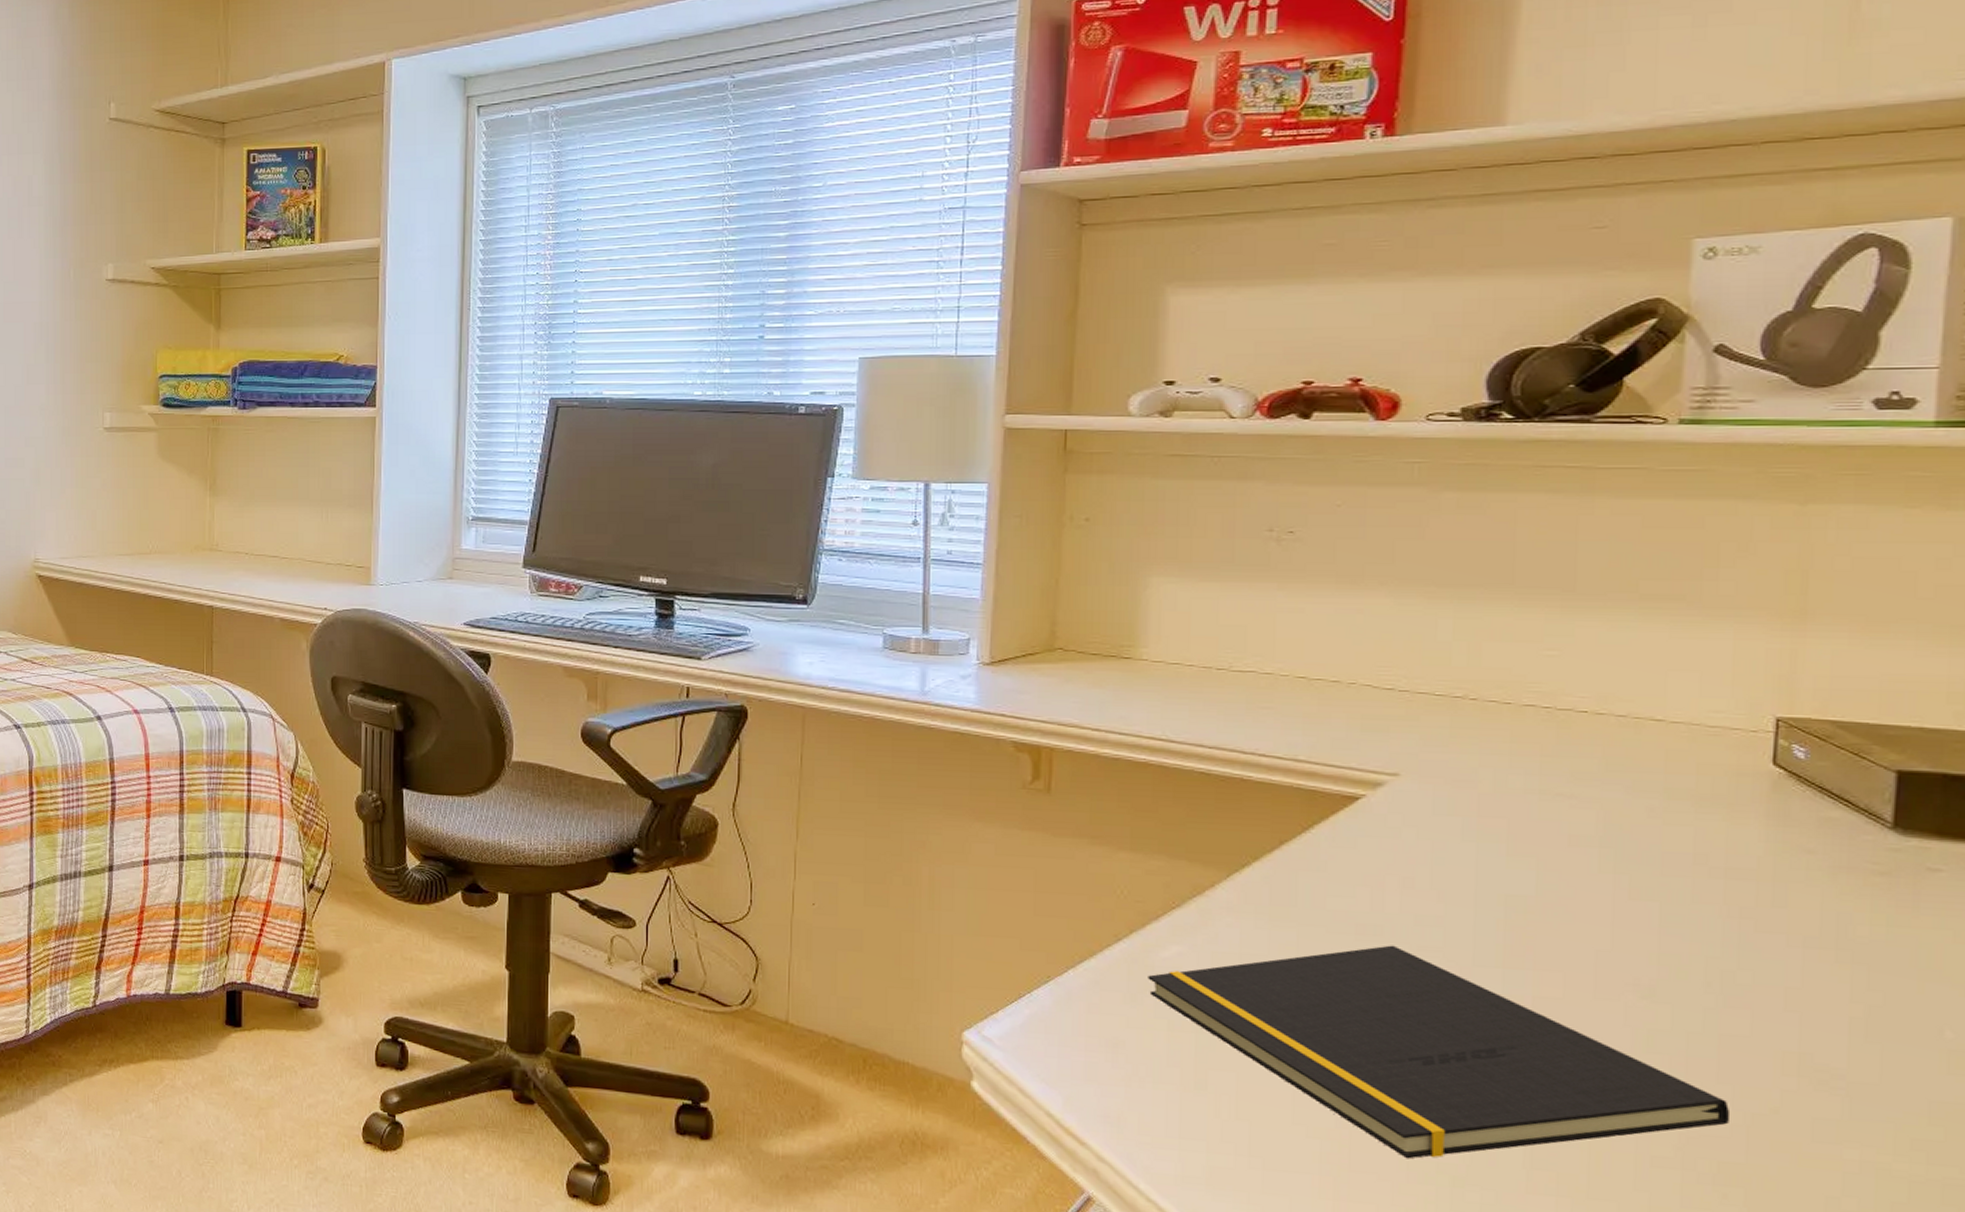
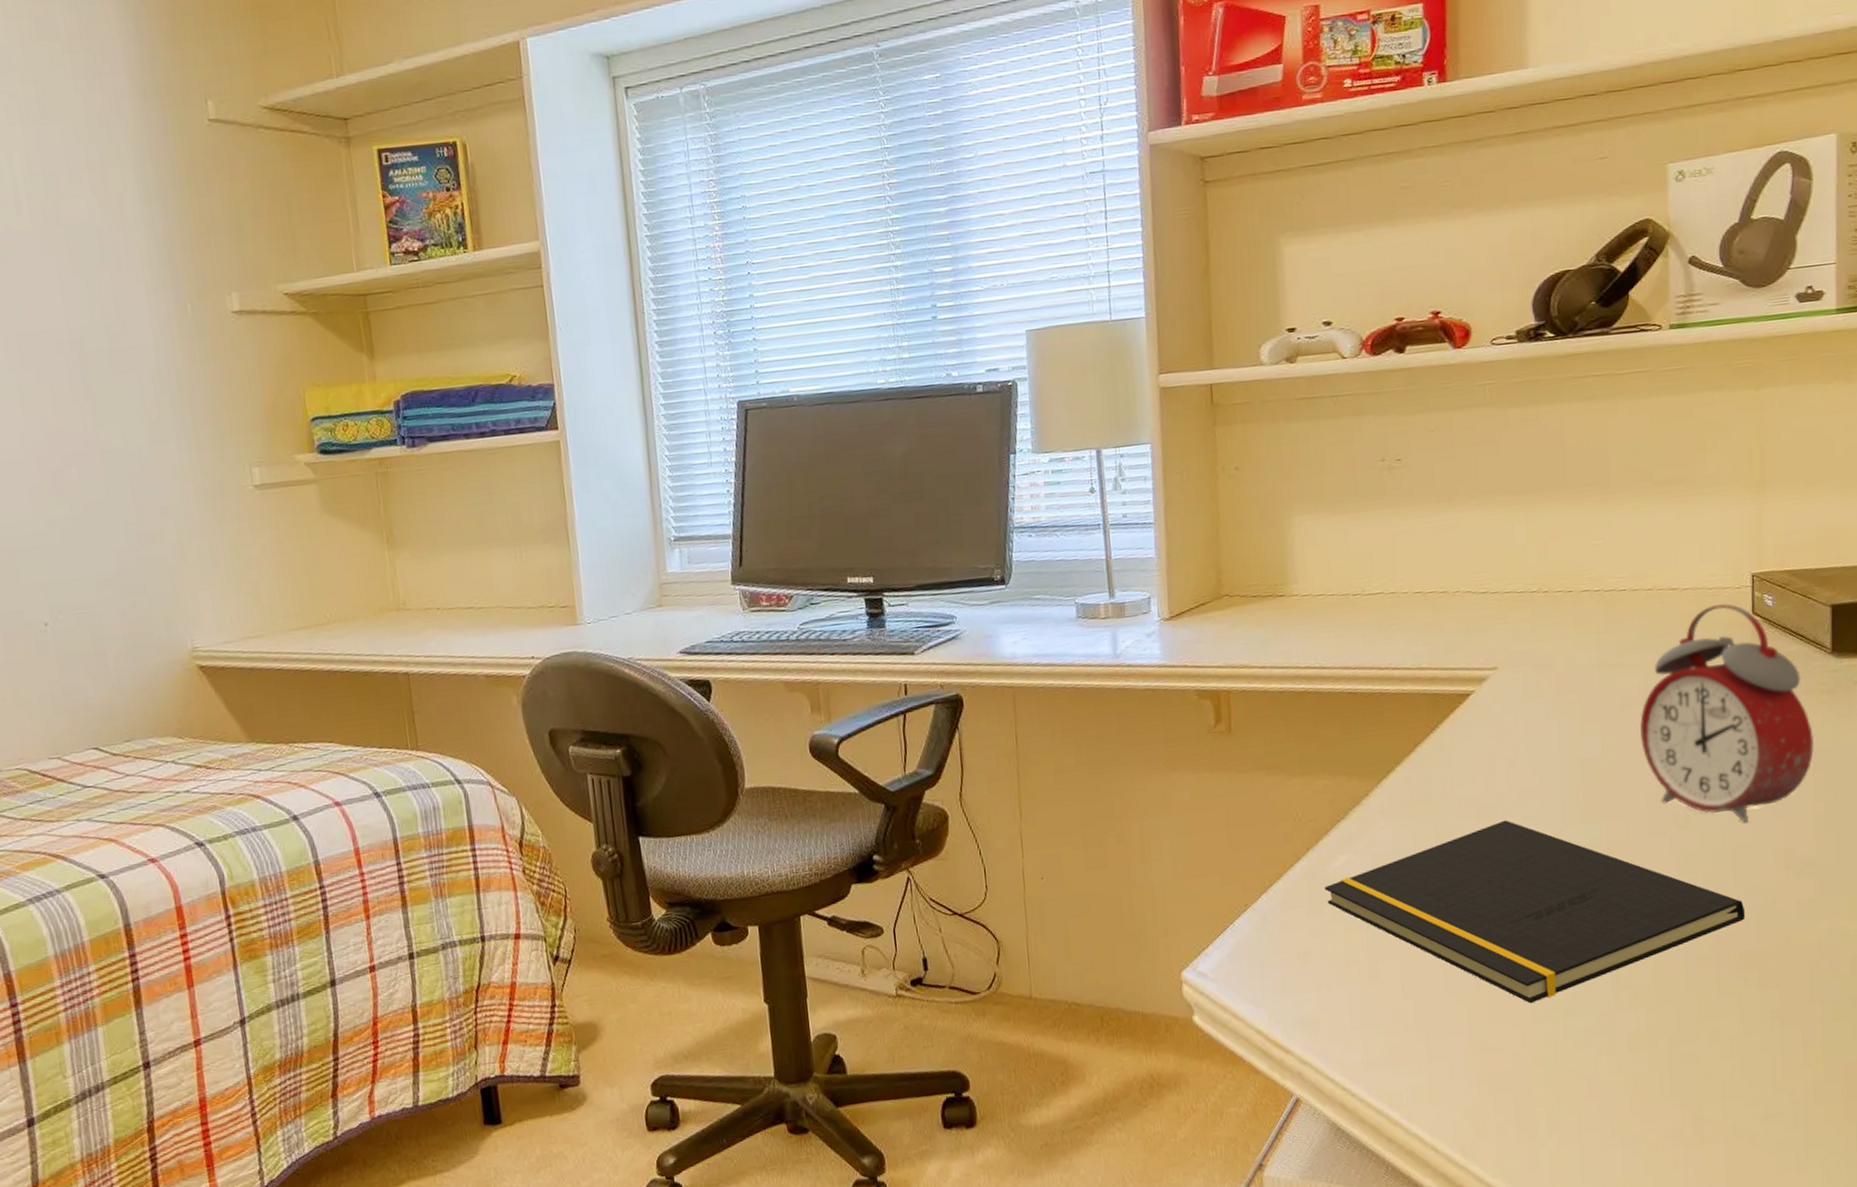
alarm clock: none [1593,747,1856,1009] -> present [1640,604,1815,823]

